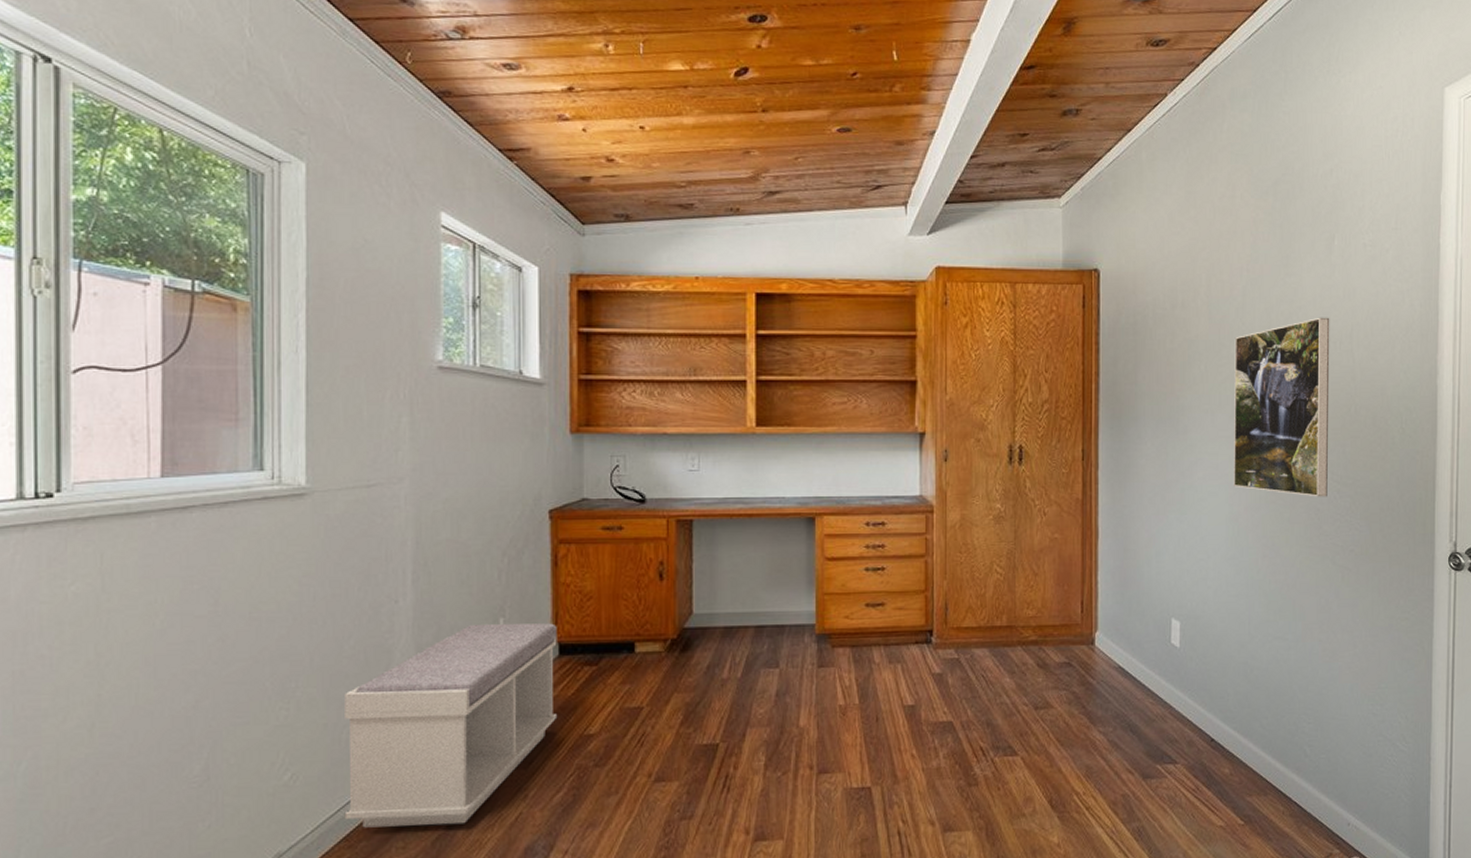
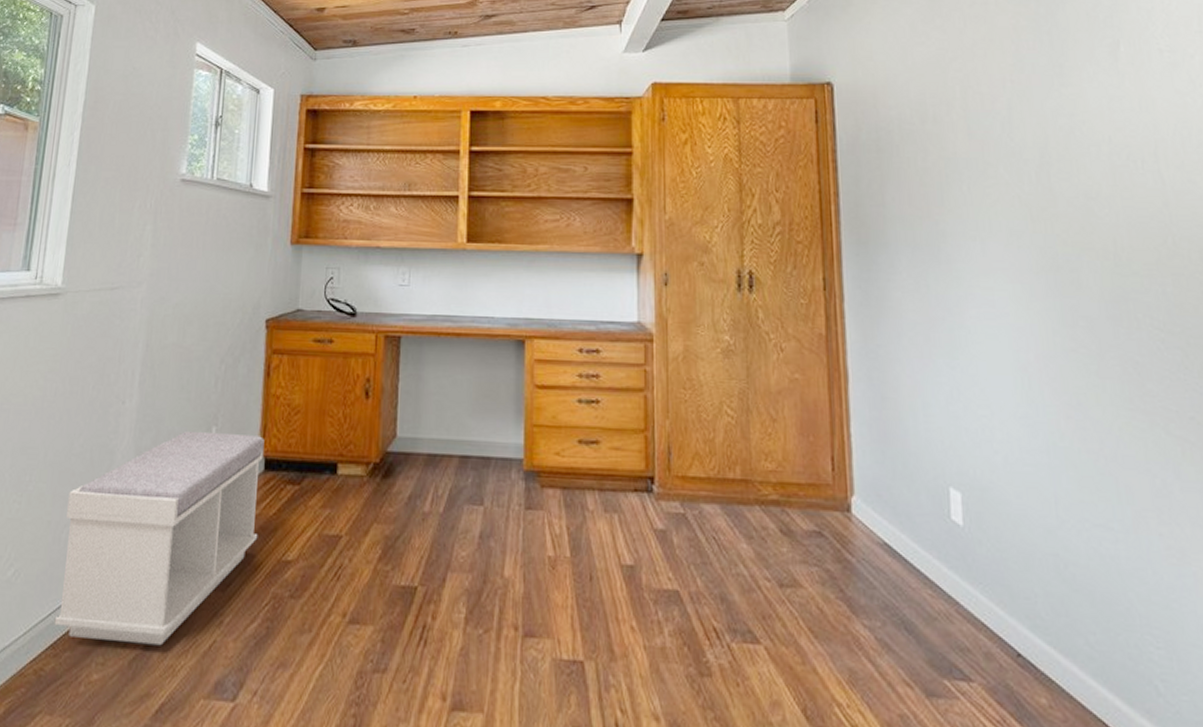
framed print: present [1234,317,1330,497] -> none [1002,132,1148,348]

